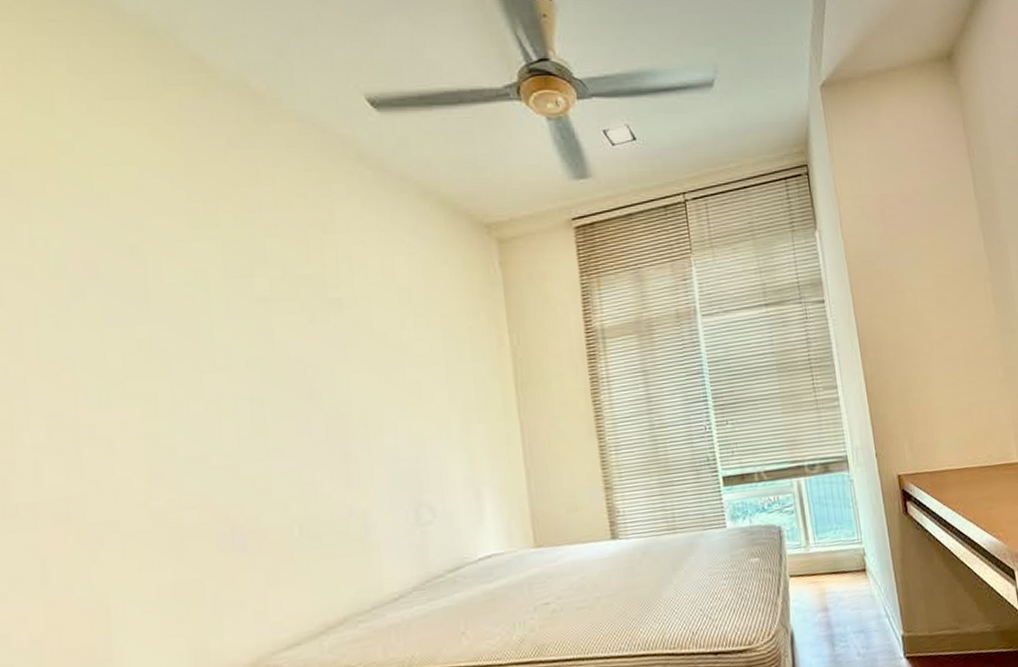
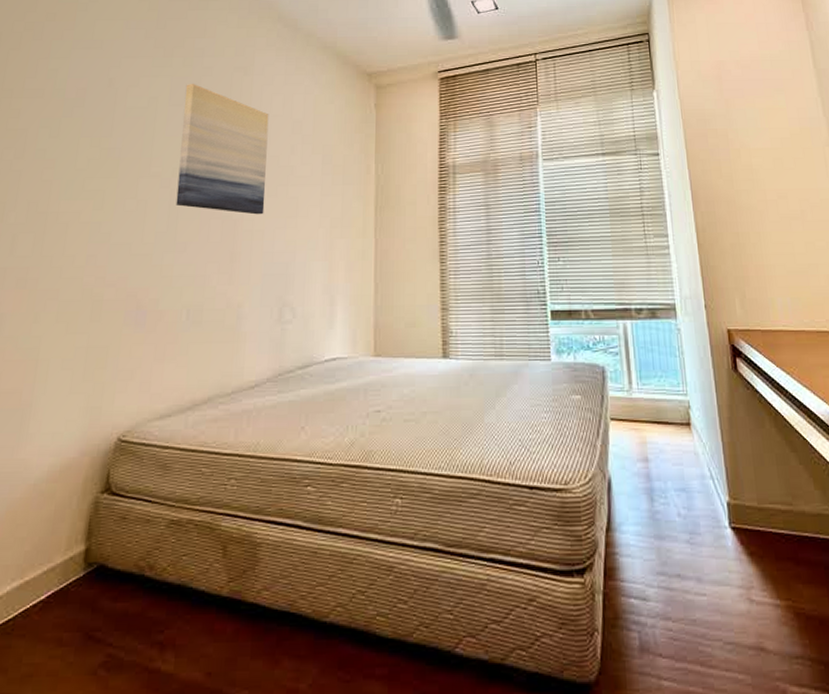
wall art: none [244,247,378,406] -> present [175,83,269,215]

